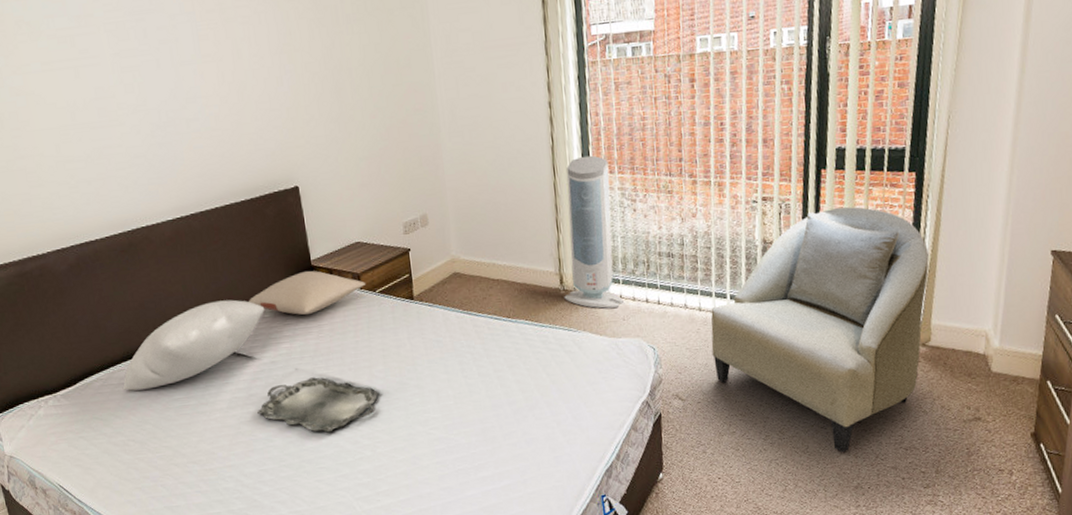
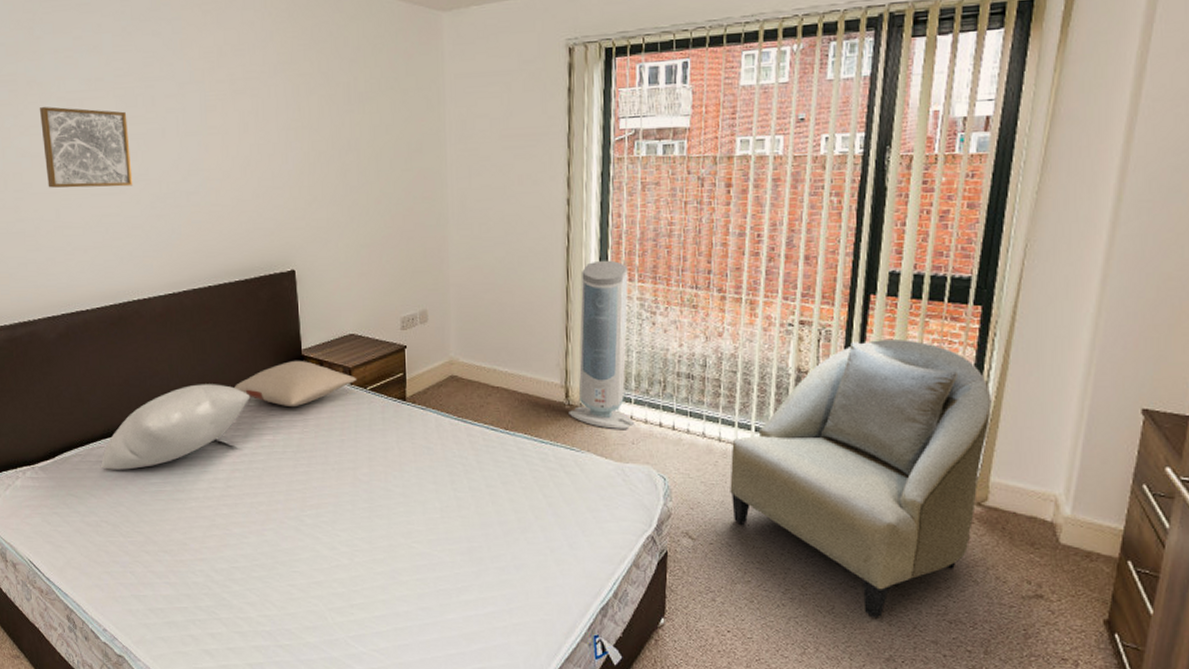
wall art: none [29,44,132,124] -> present [39,107,133,188]
serving tray: present [257,377,380,433] -> none [234,474,362,535]

